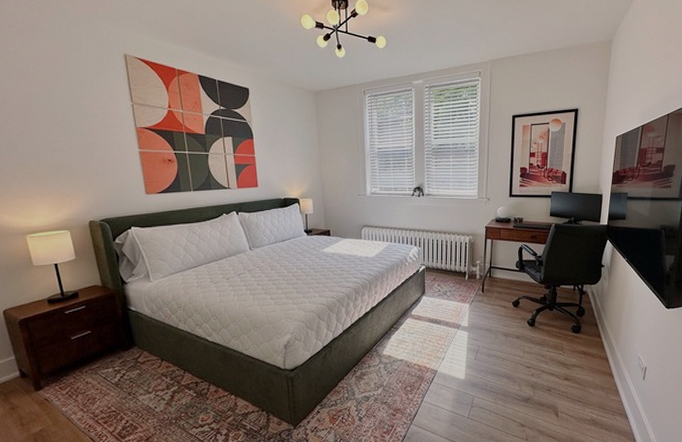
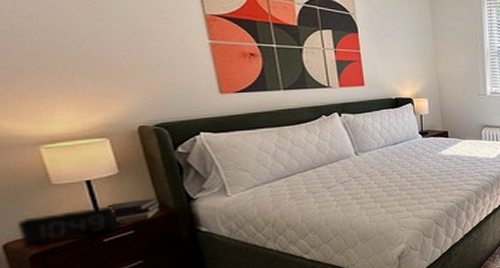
alarm clock: none [11,285,77,314] -> present [16,205,122,248]
books: none [67,281,103,300] -> present [107,198,160,224]

